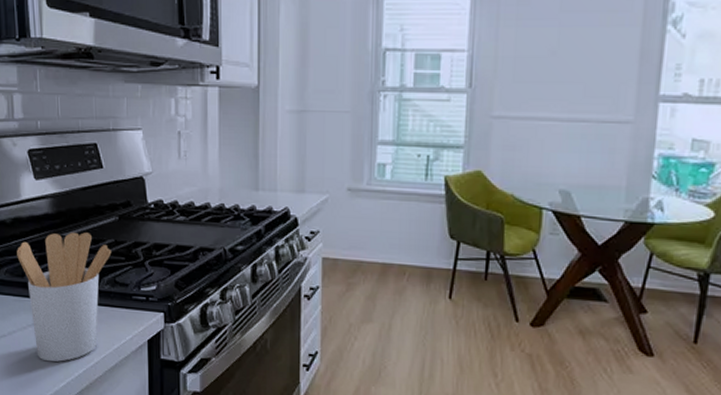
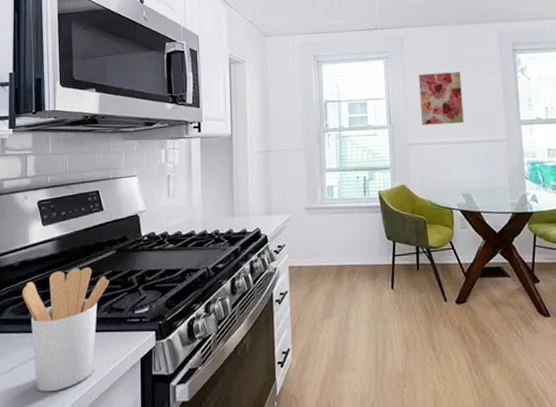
wall art: none [515,18,581,93] -> present [419,72,464,125]

